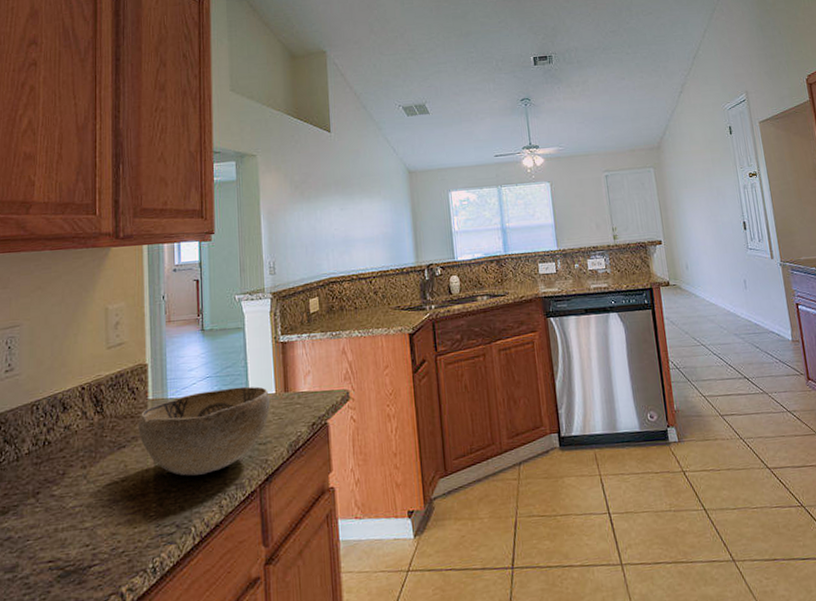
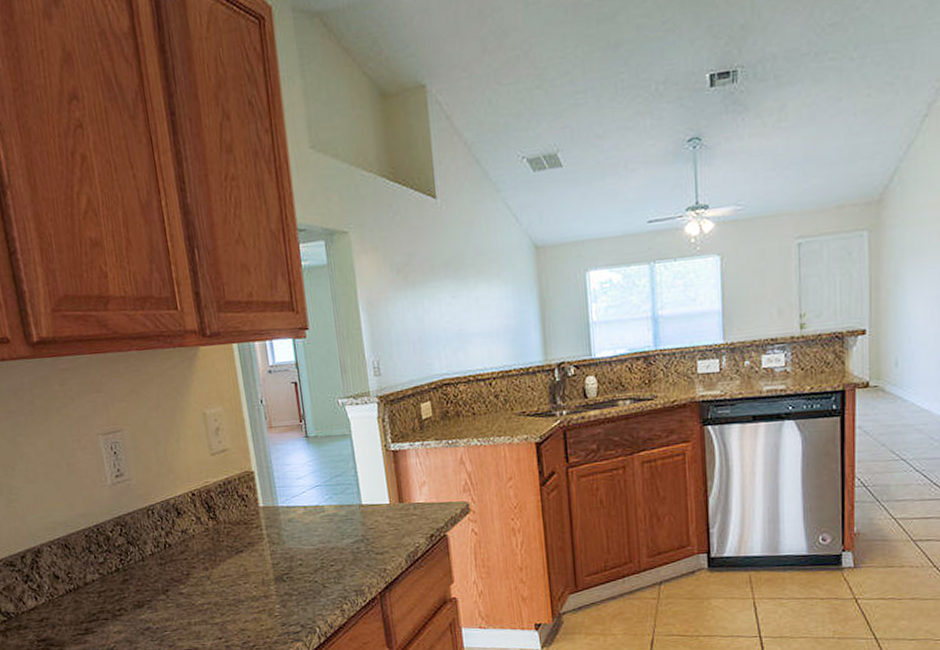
decorative bowl: present [138,386,271,476] -> none [252,496,385,581]

